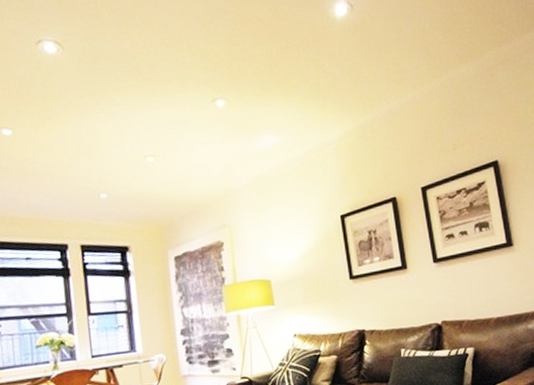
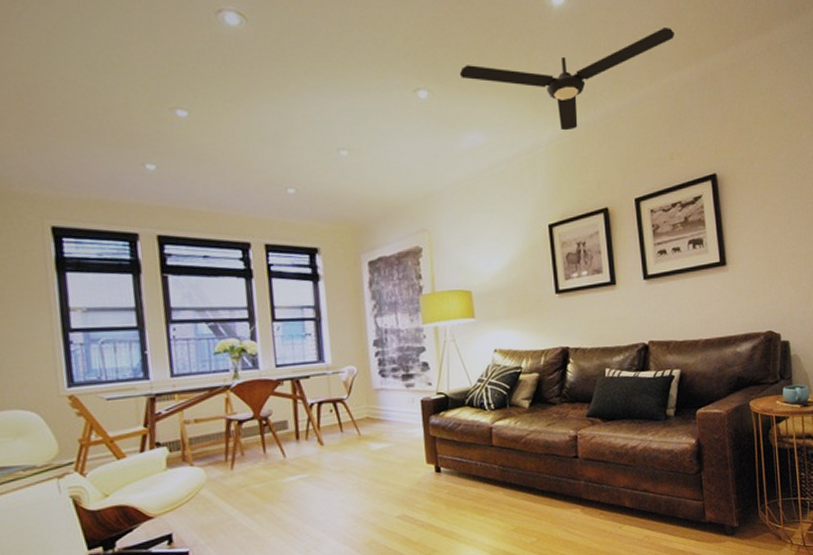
ceiling fan: none [253,30,451,129] -> present [459,28,674,131]

